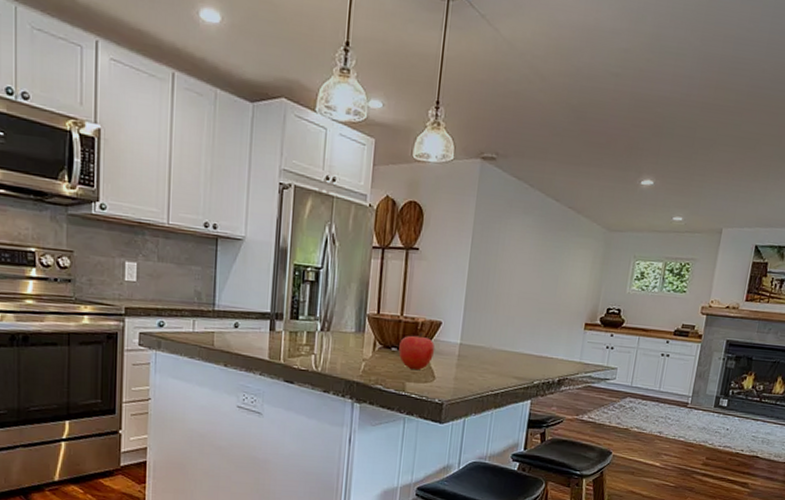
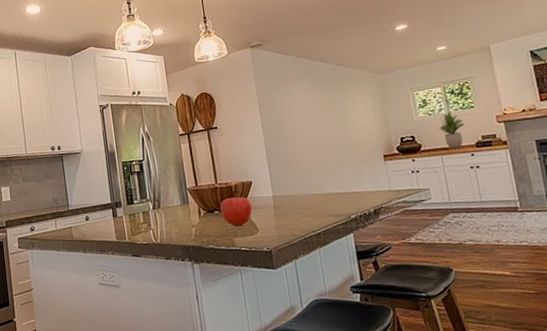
potted plant: none [646,291,672,333] -> present [438,112,464,149]

